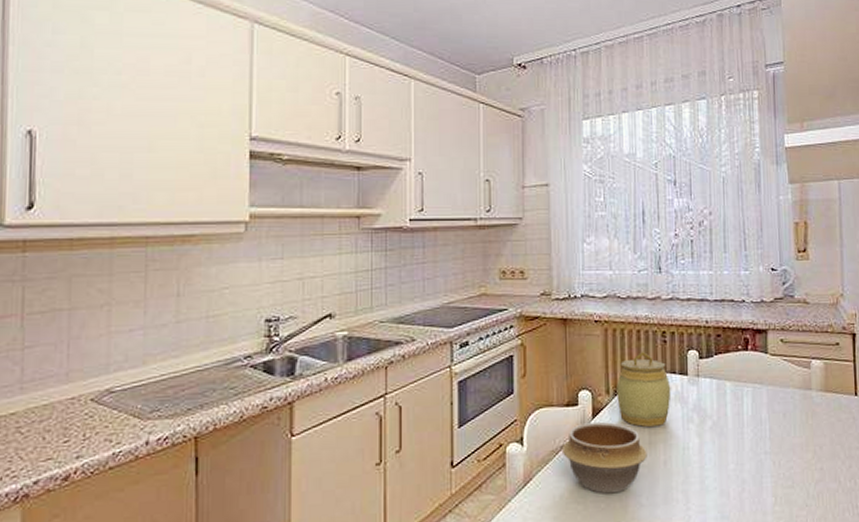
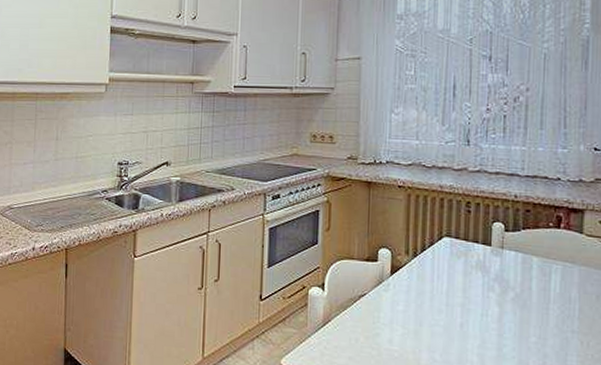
bowl: present [561,421,647,494] -> none [359,277,444,346]
jar: present [616,351,671,427] -> none [416,218,473,290]

